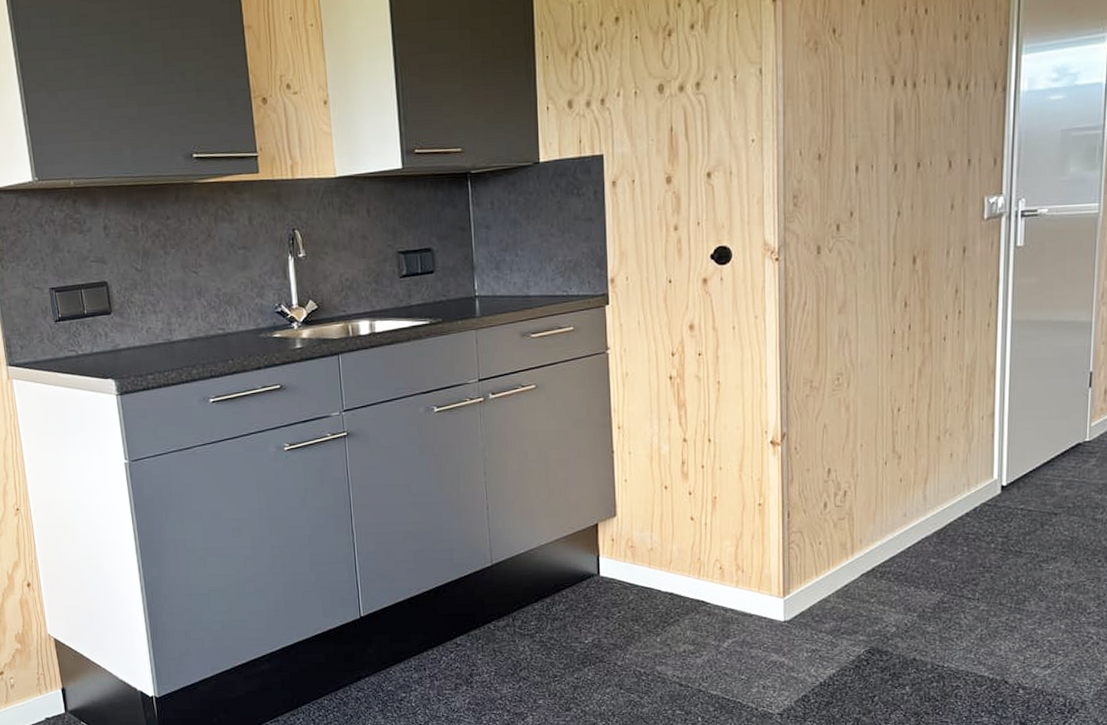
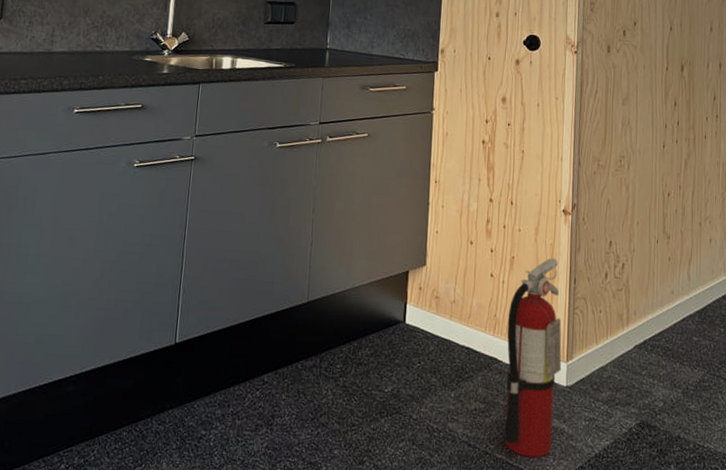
fire extinguisher: none [713,493,778,691] -> present [504,257,562,458]

